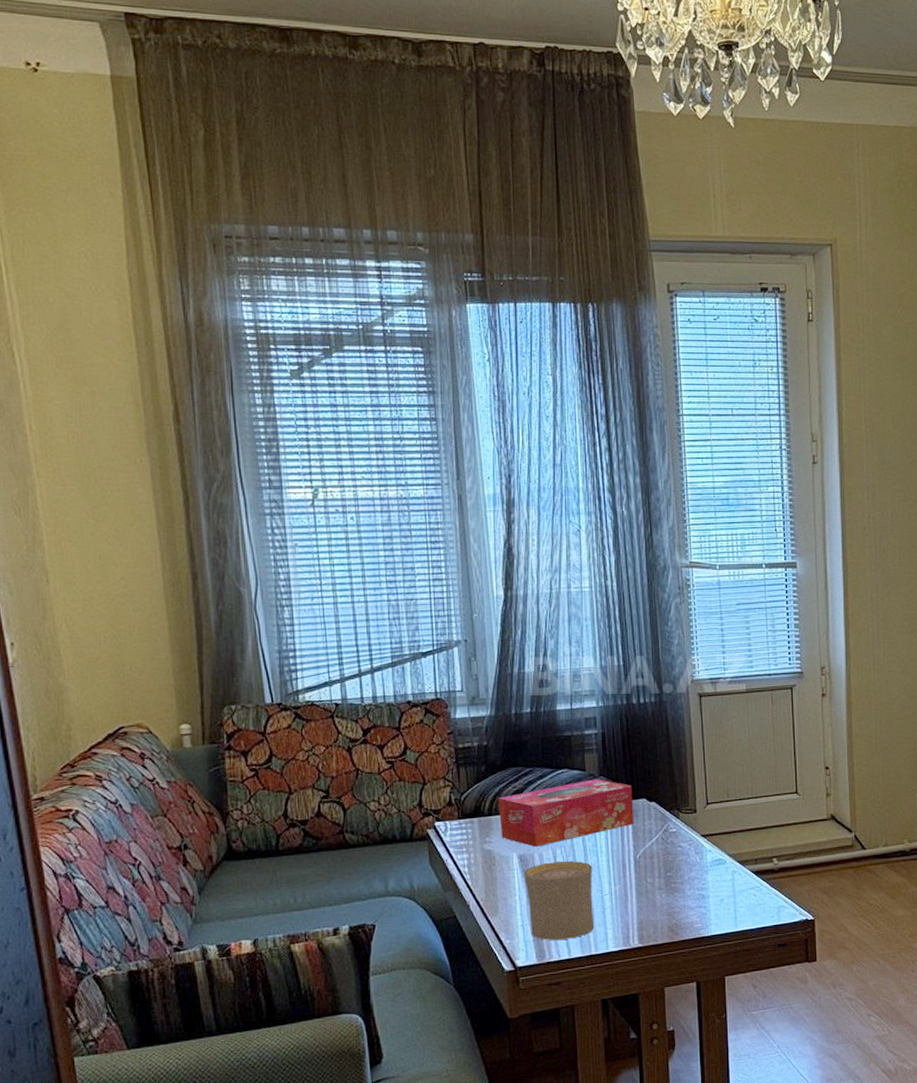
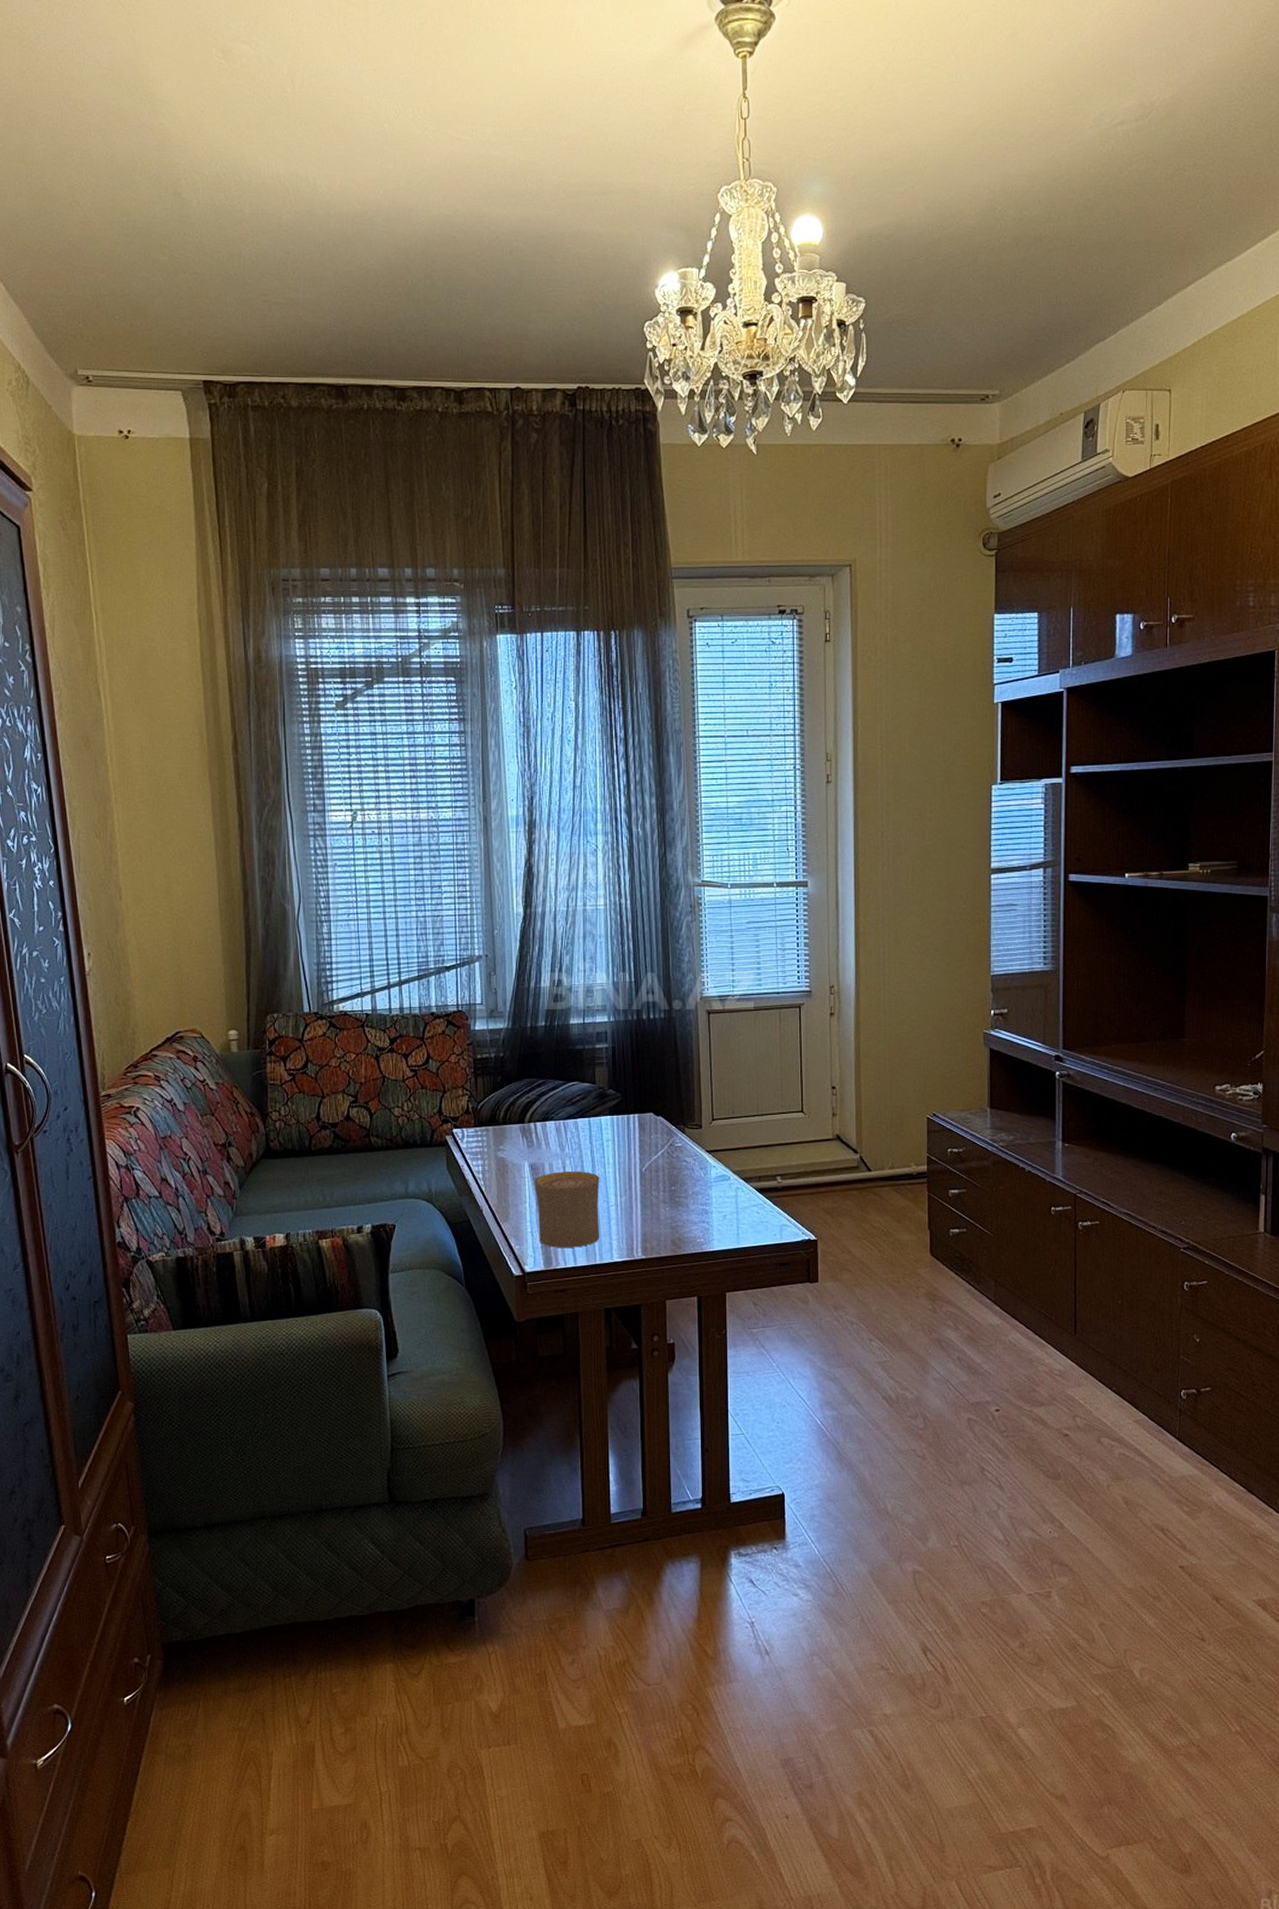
tissue box: present [498,779,634,847] -> none [512,1092,641,1156]

